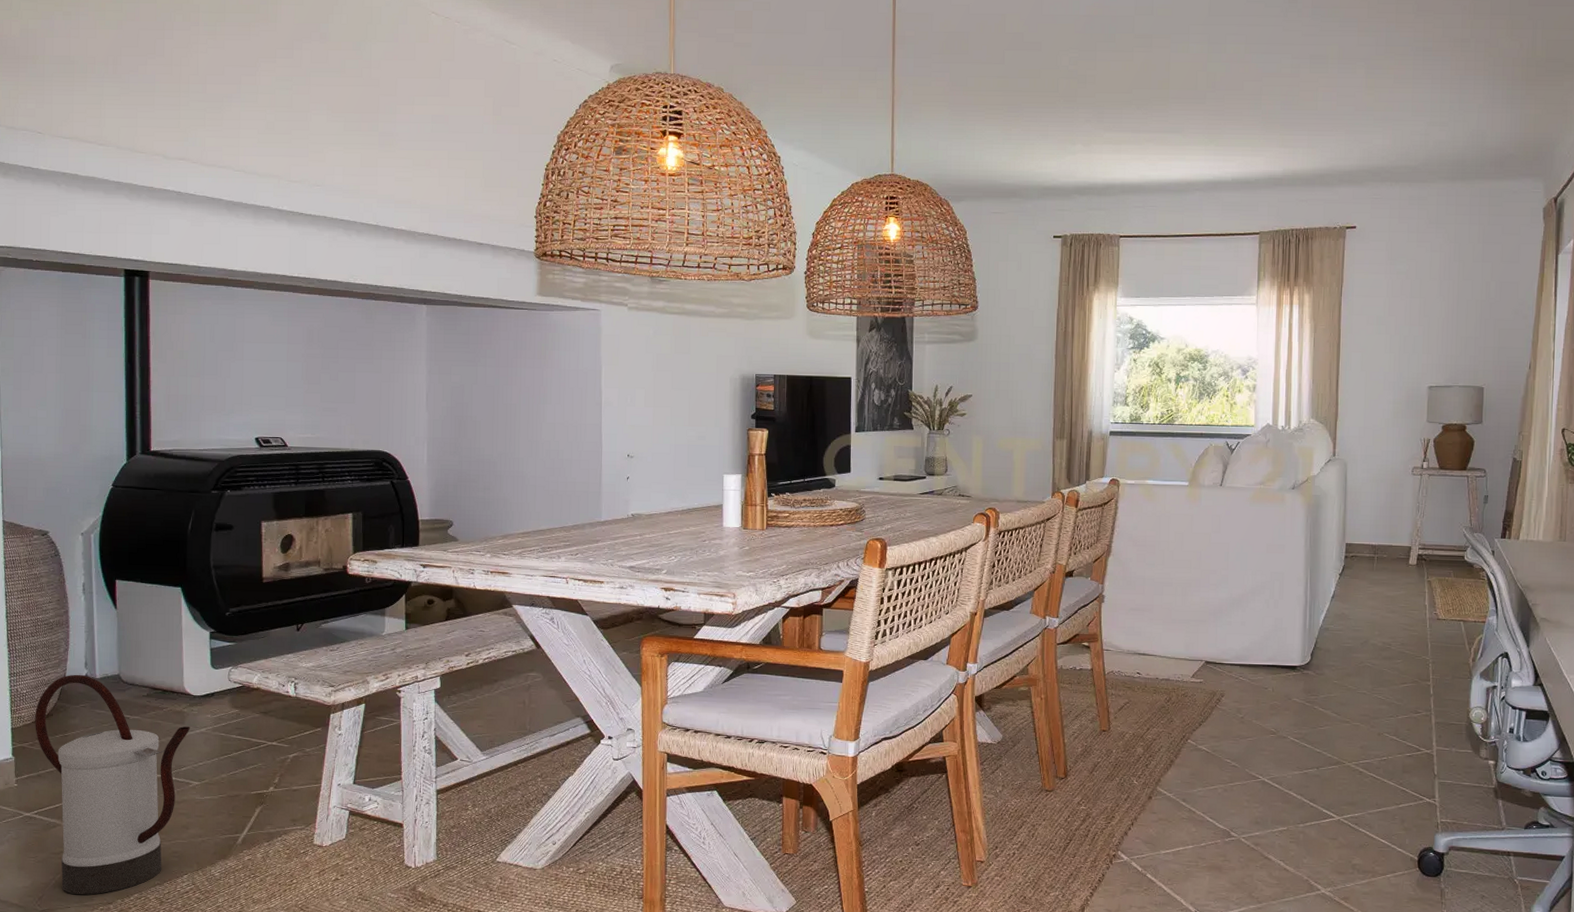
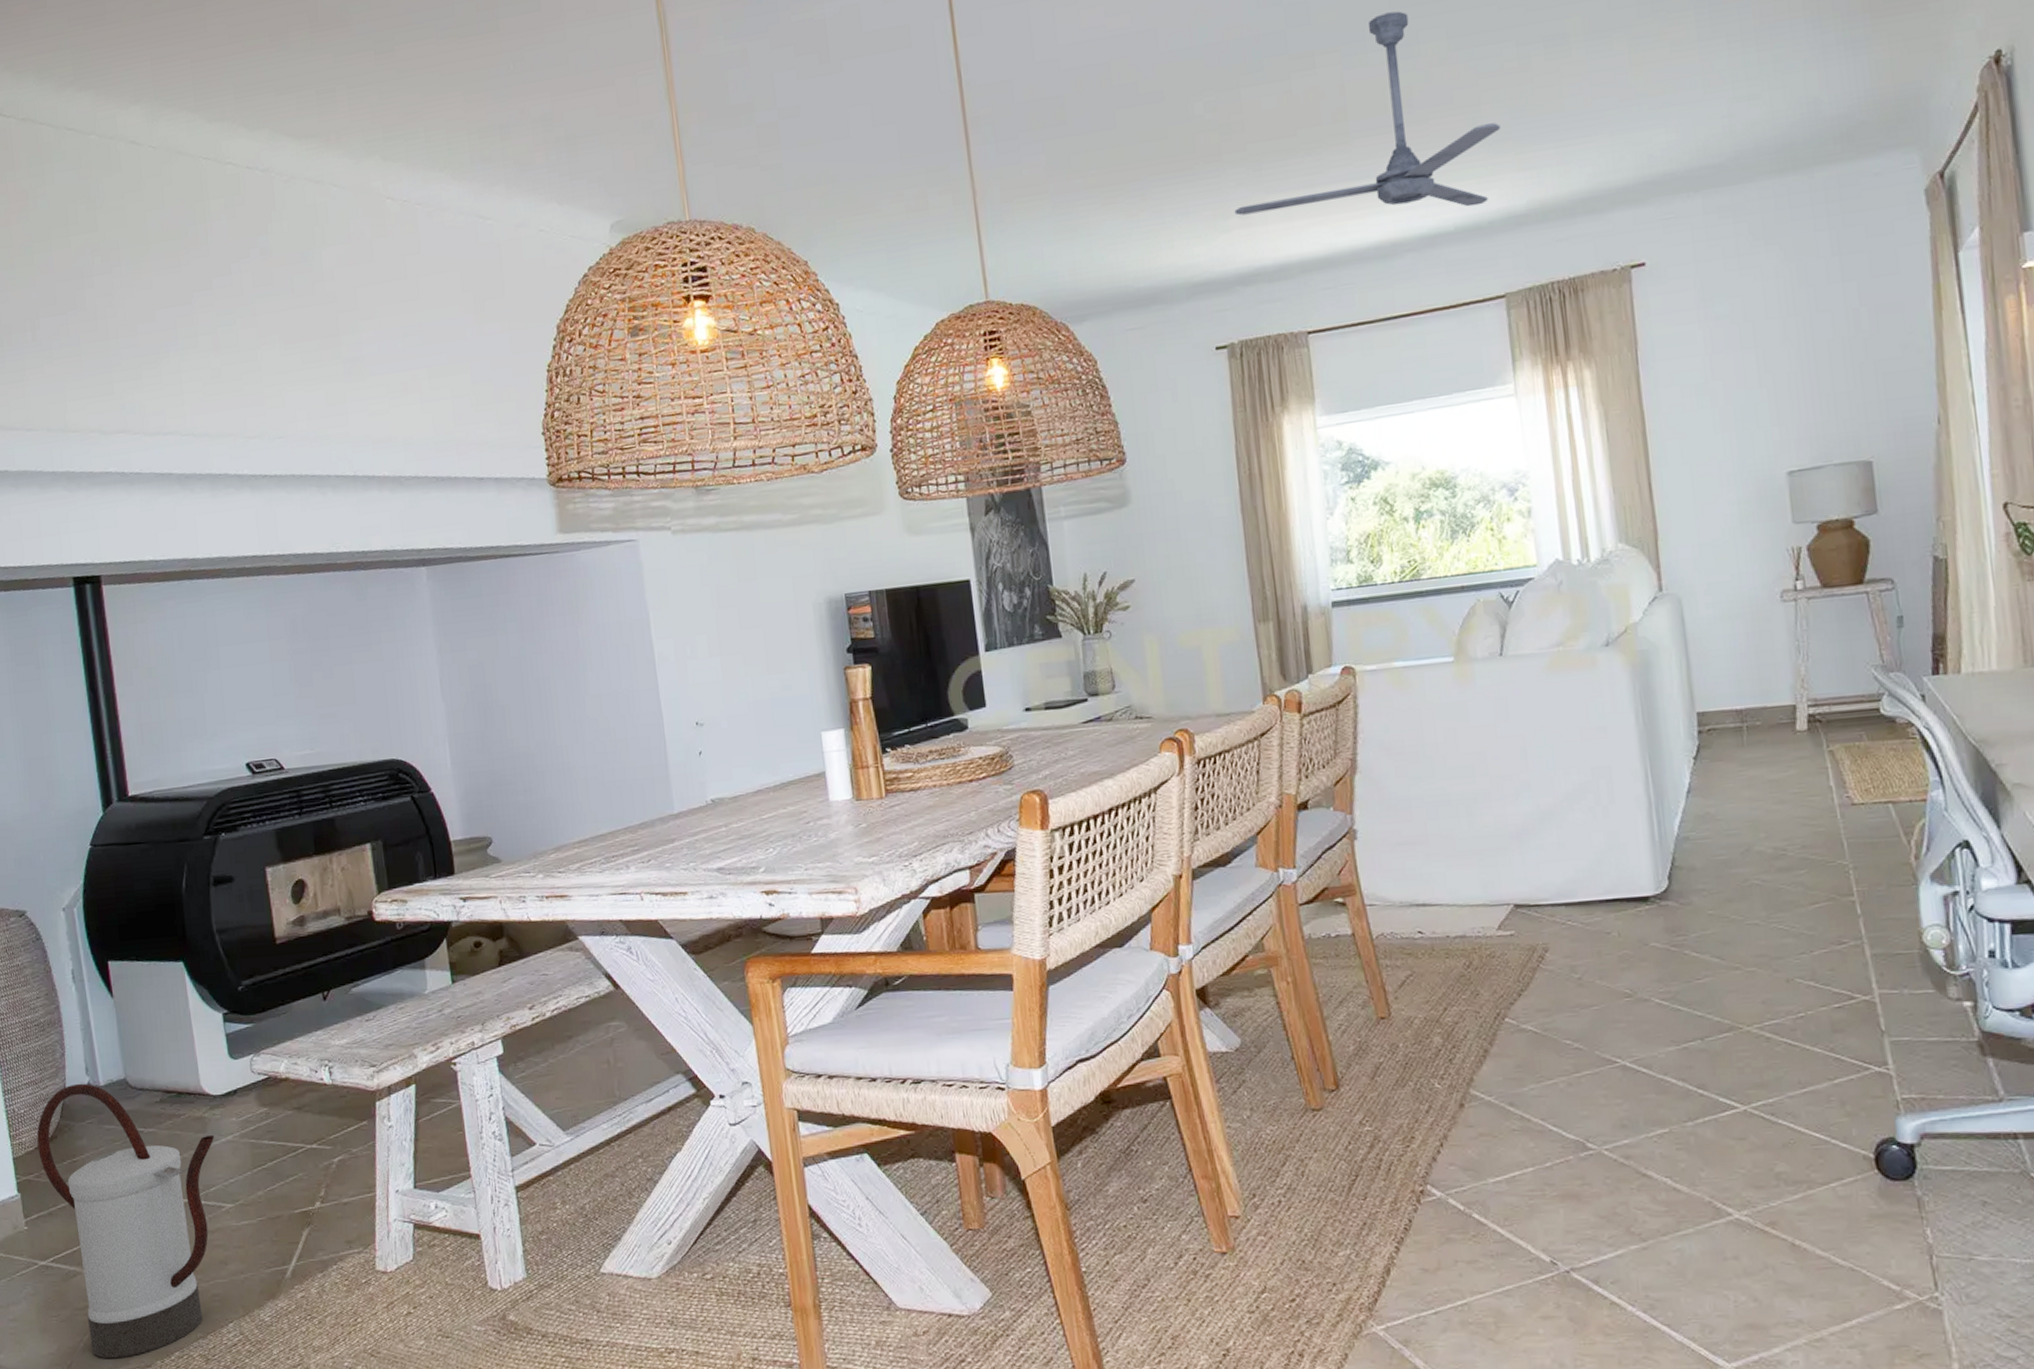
ceiling fan: none [1080,17,1273,166] -> present [1234,11,1501,216]

